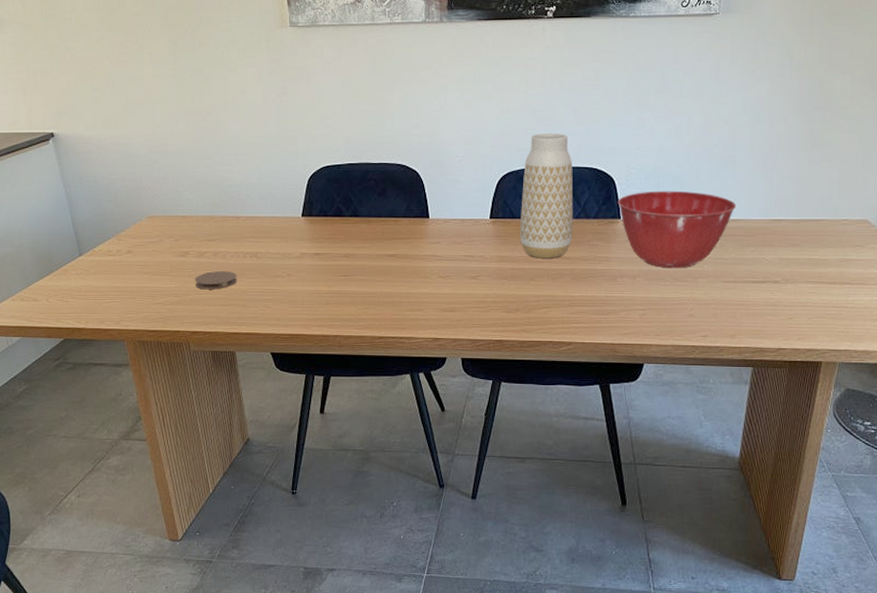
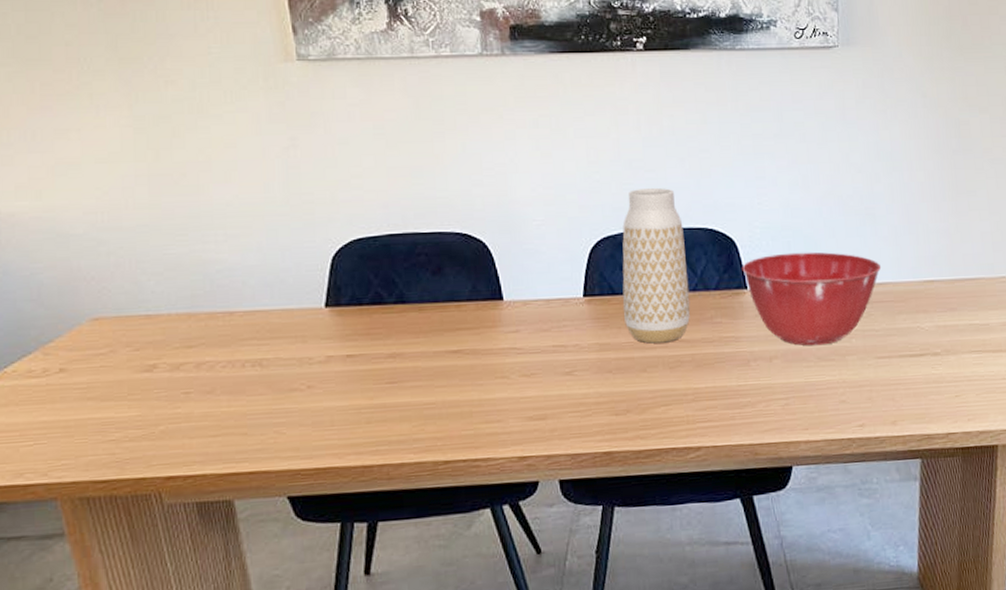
coaster: present [195,271,237,290] -> none [168,388,233,416]

